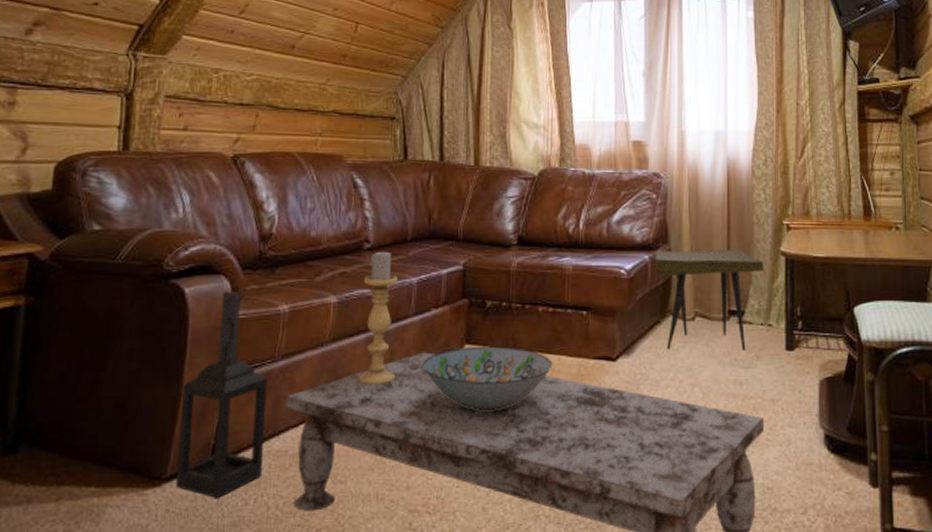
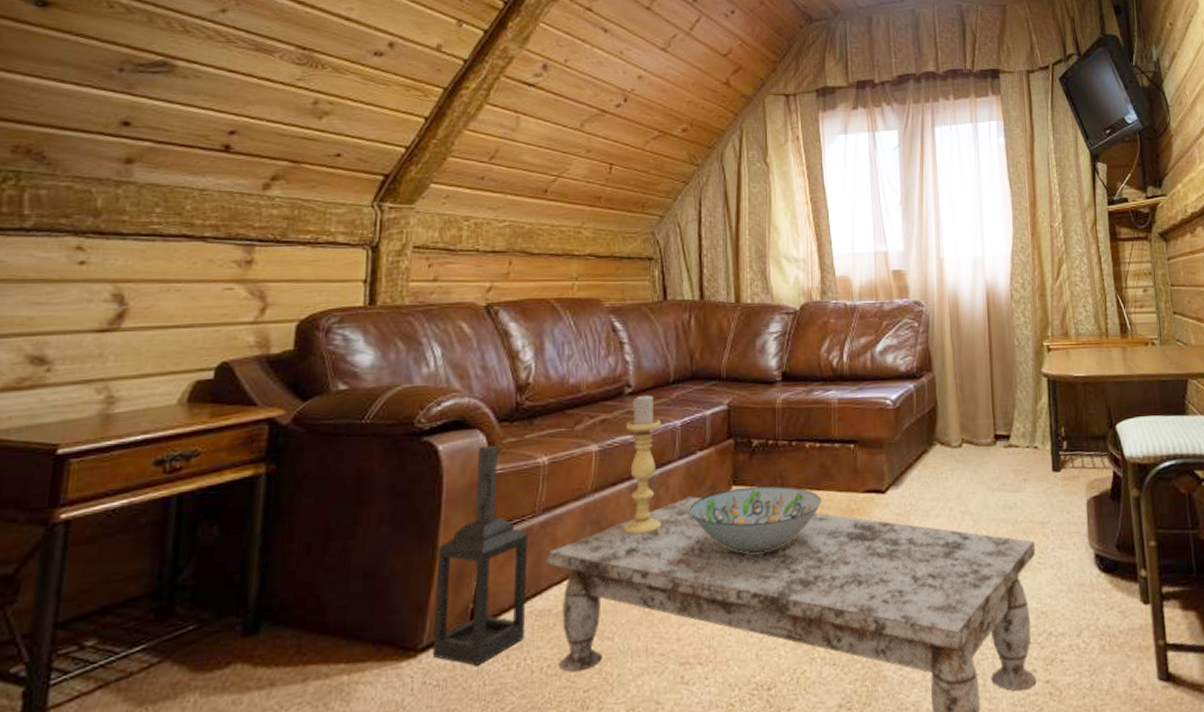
side table: present [655,250,764,350] -> none [920,374,1027,478]

